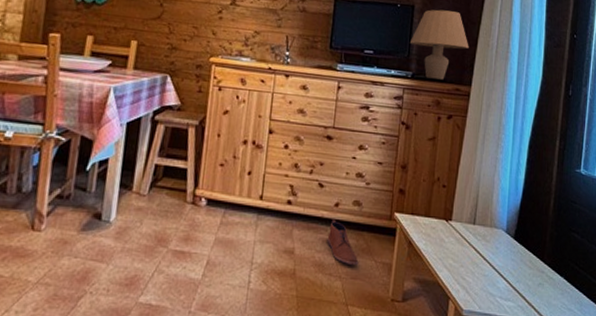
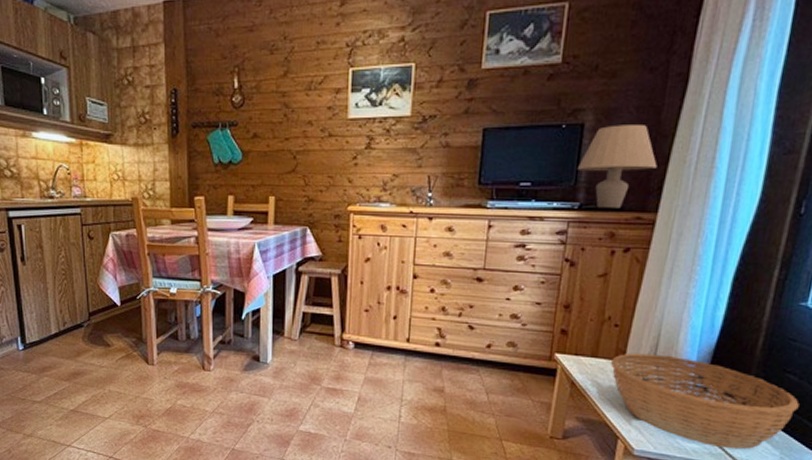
shoe: present [327,219,359,266] -> none [478,360,514,405]
basket: none [441,213,583,306] -> present [611,353,799,450]

